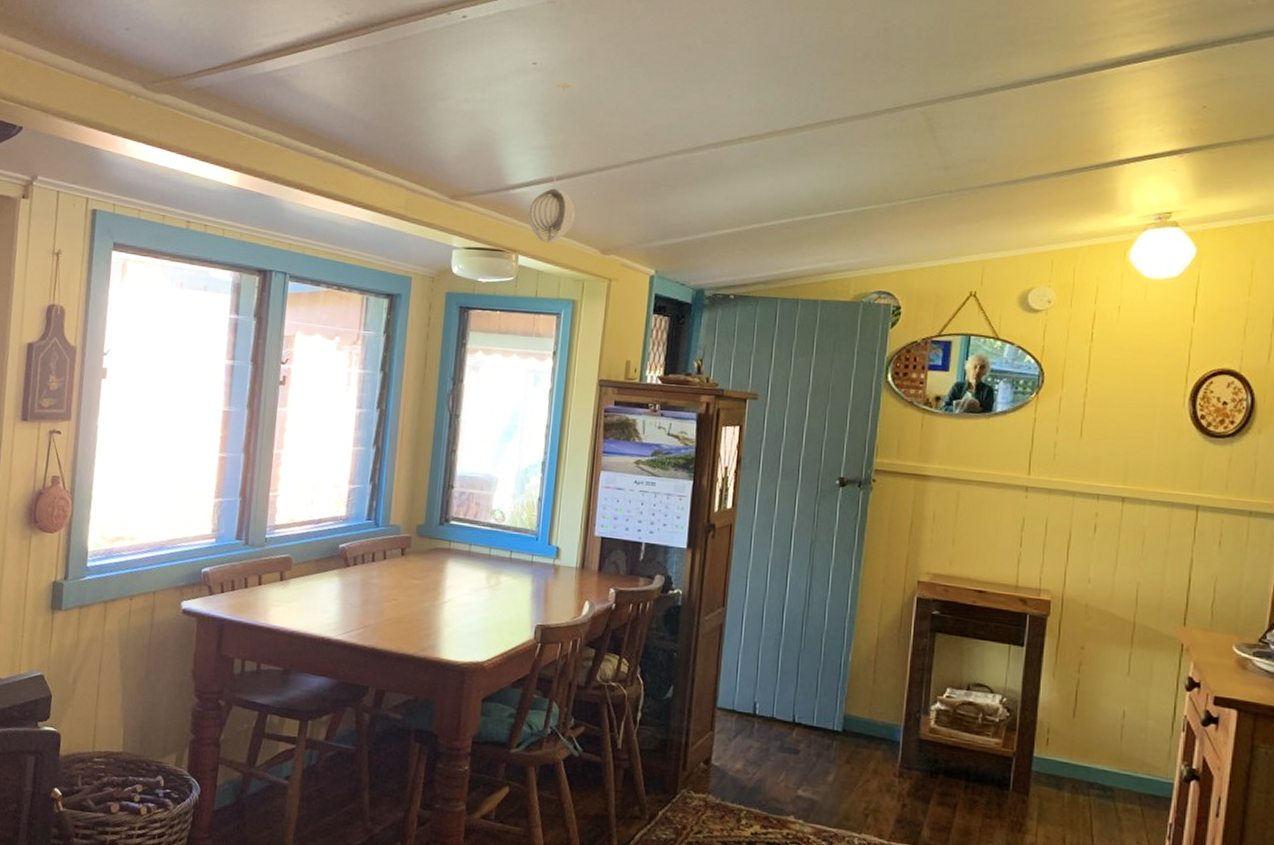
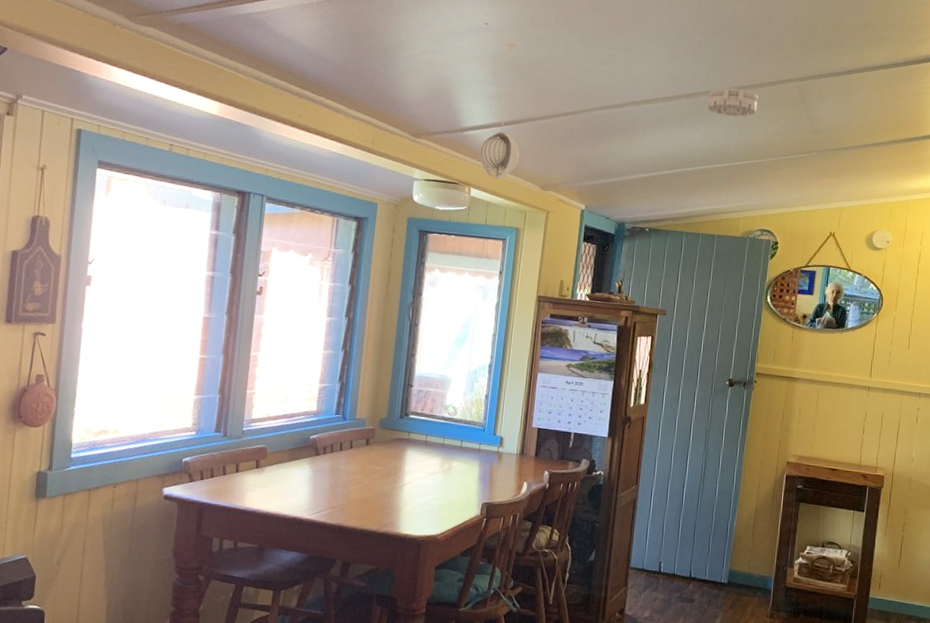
smoke detector: none [806,118,871,154] -> present [707,87,758,117]

